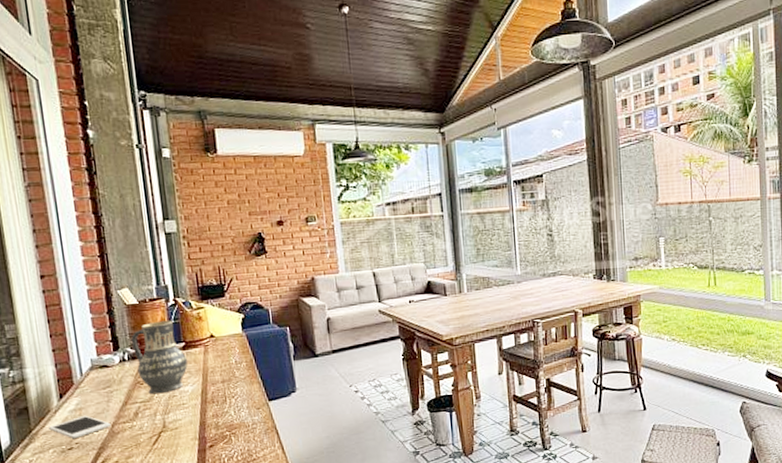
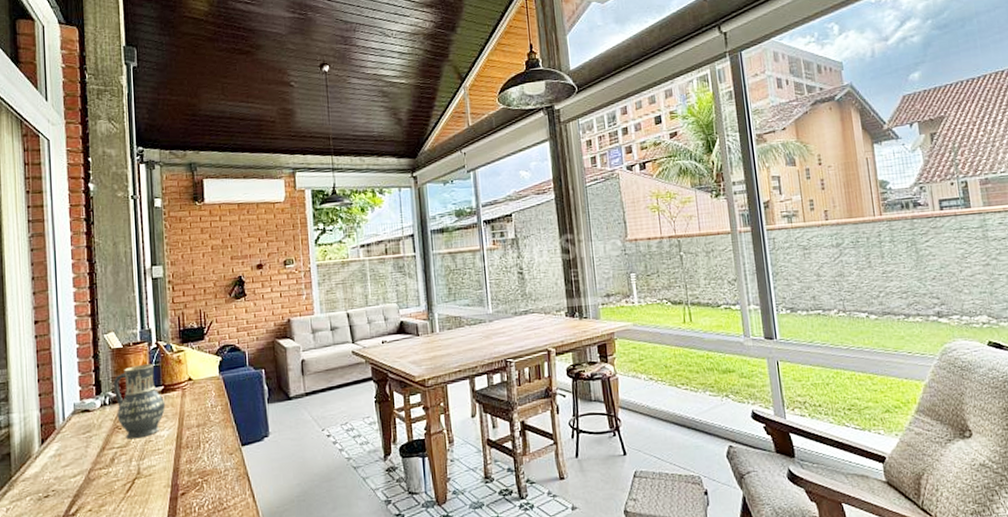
cell phone: present [49,415,110,439] -> none [28,461,87,486]

